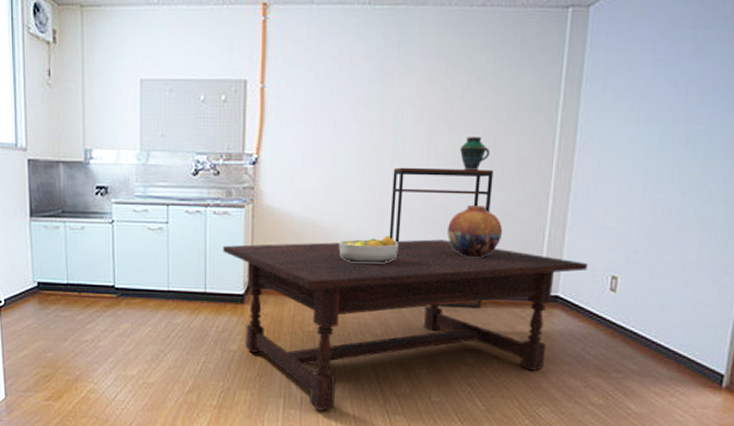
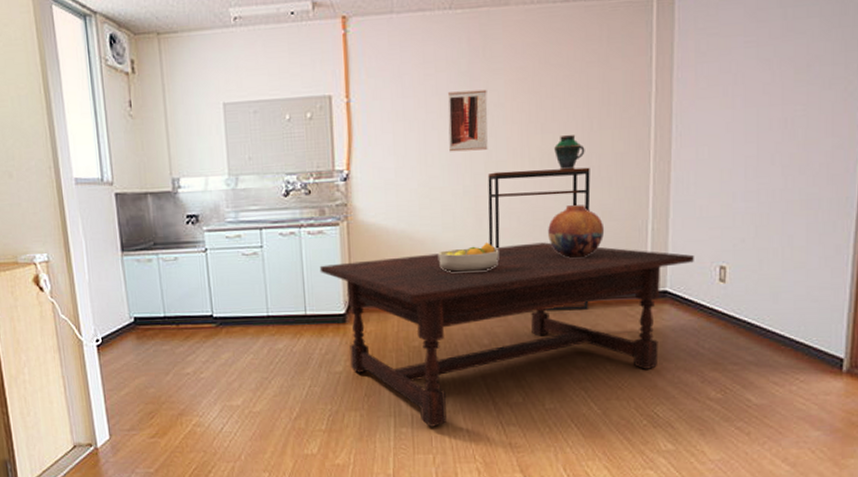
wall art: none [358,86,399,145] -> present [447,89,488,152]

